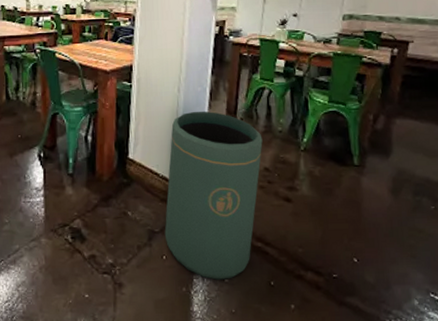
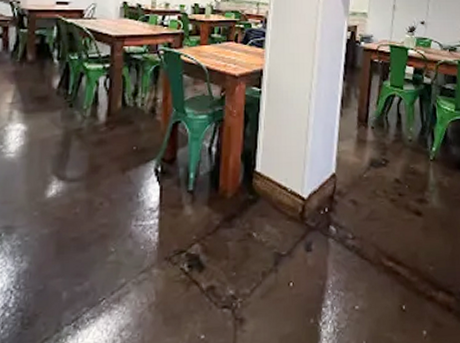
trash can: present [164,111,263,280] -> none [292,120,394,308]

